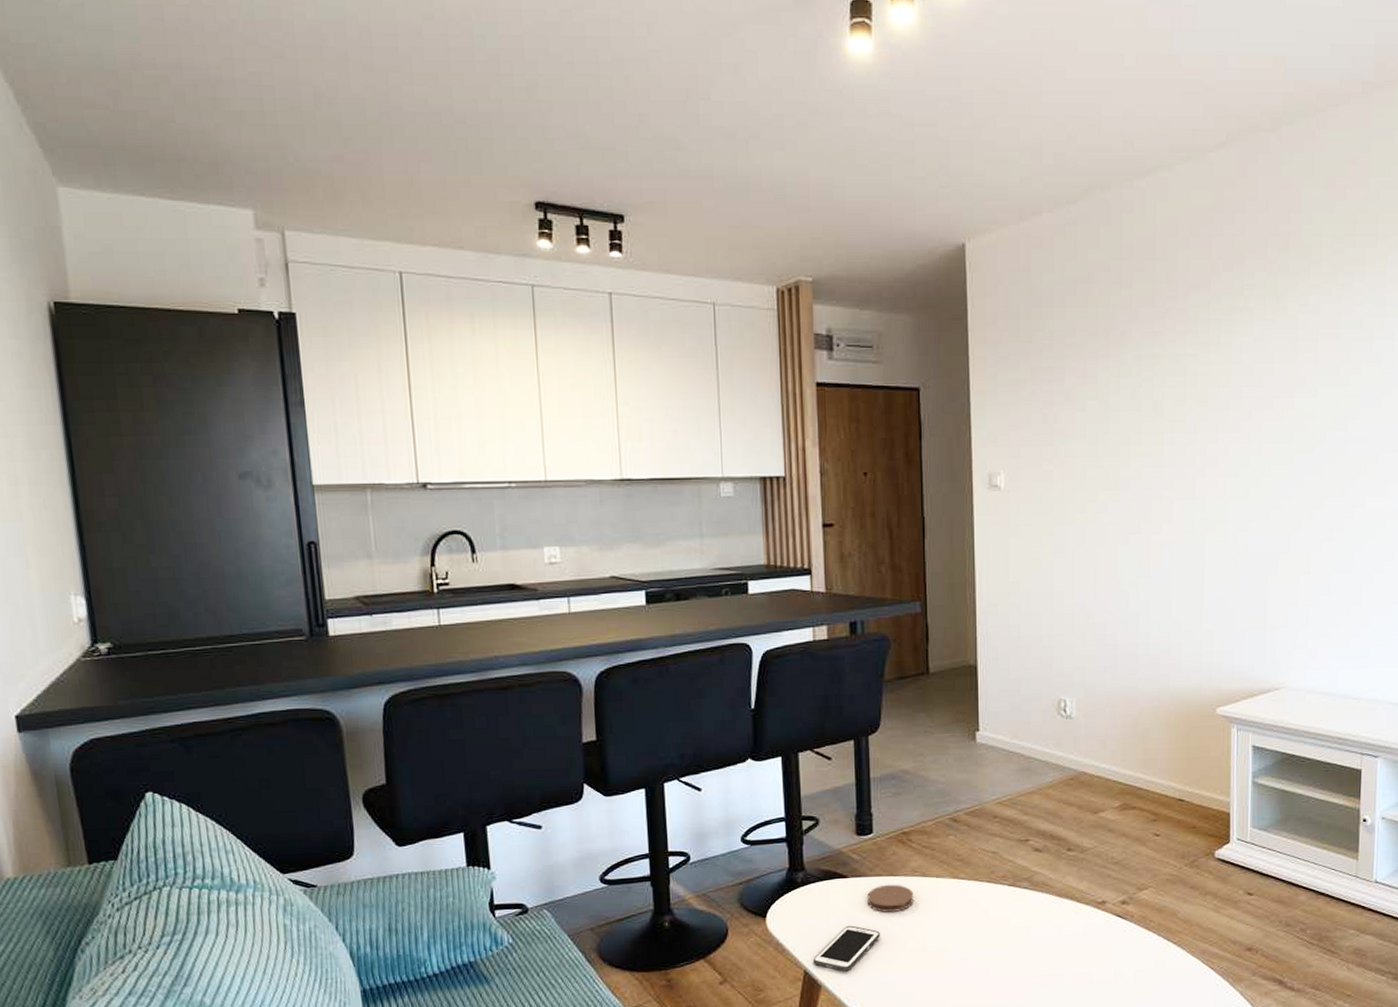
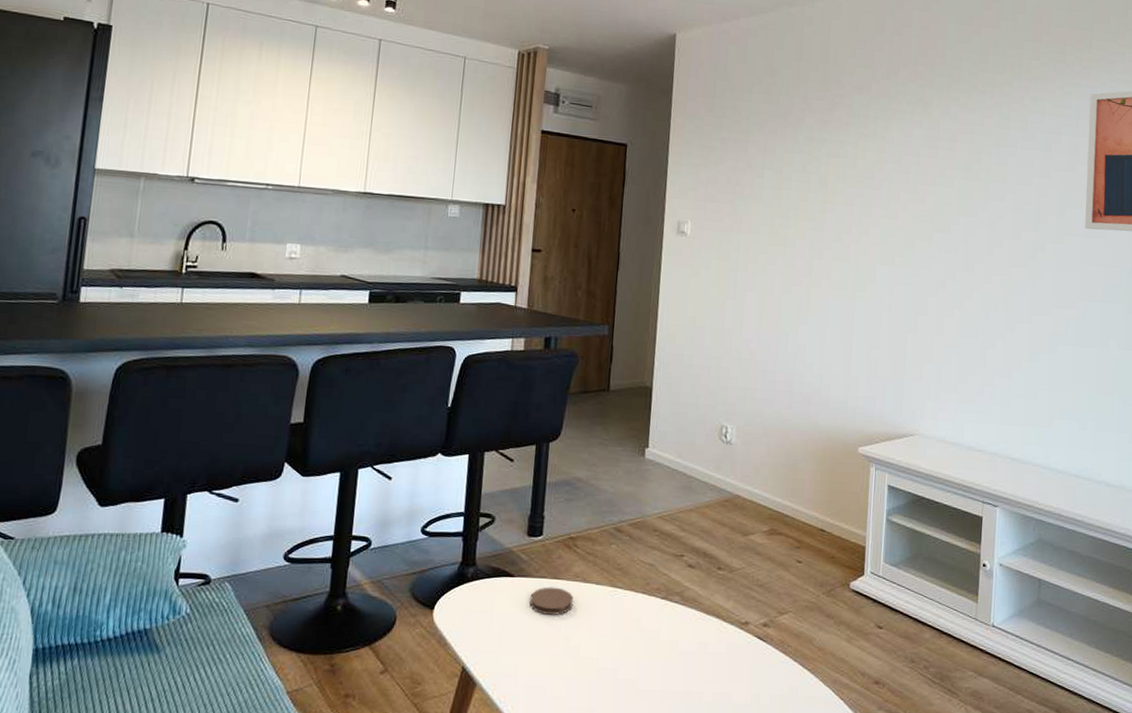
cell phone: present [813,925,880,972] -> none [471,624,538,672]

